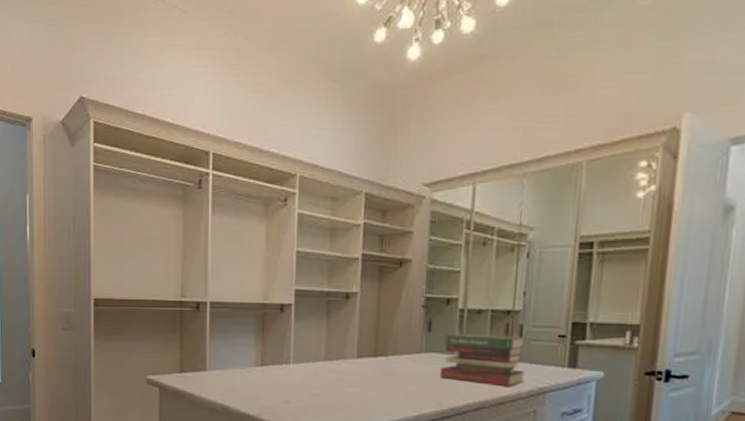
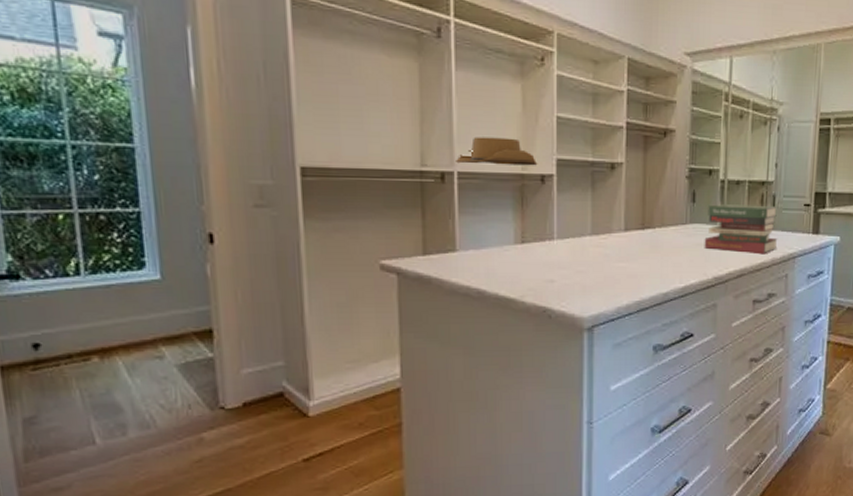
hat: none [209,271,277,296] -> present [456,137,537,166]

